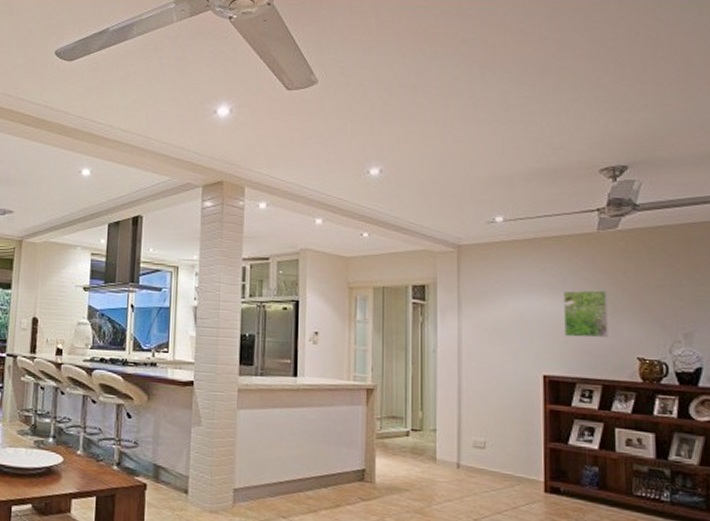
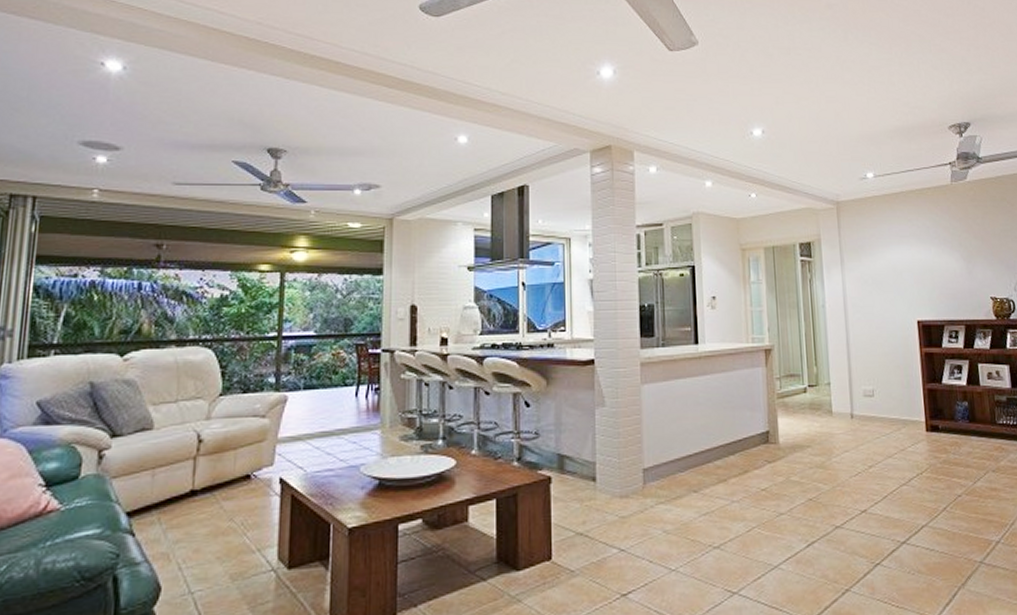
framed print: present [564,290,608,338] -> none [928,238,967,282]

